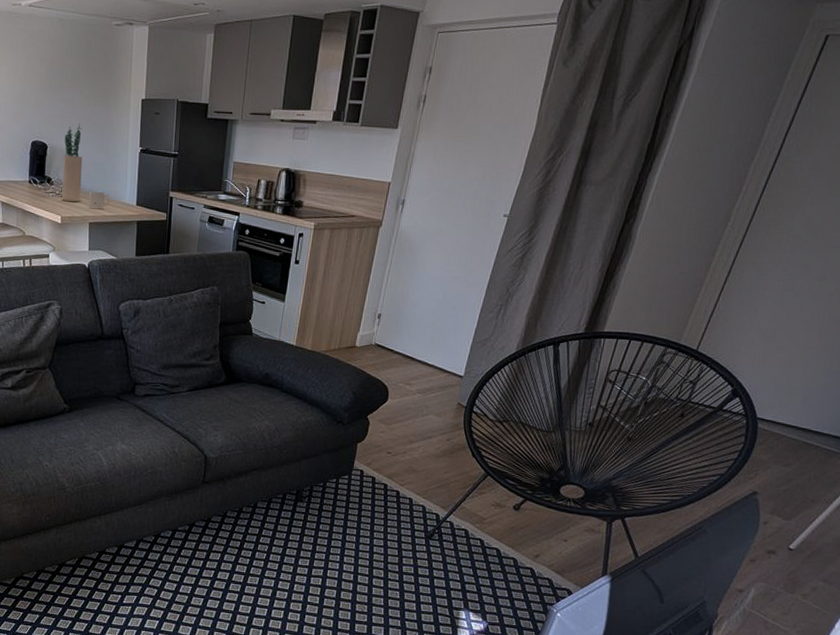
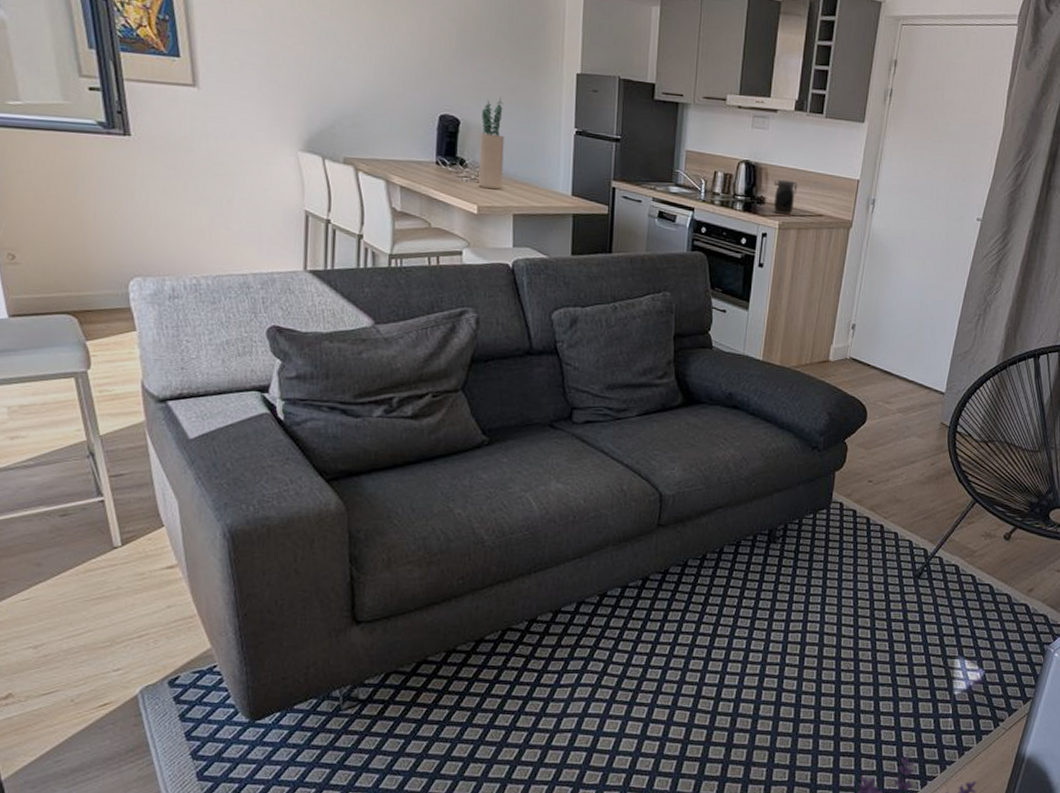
mug: present [88,191,110,210] -> none [512,176,540,199]
jar: none [310,184,333,216] -> present [773,179,798,215]

